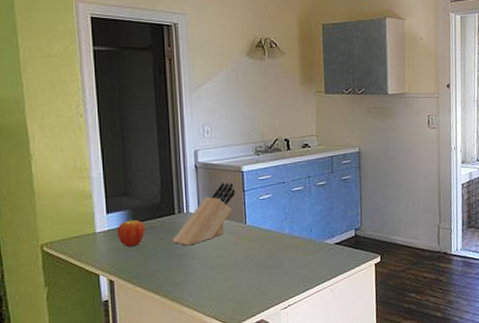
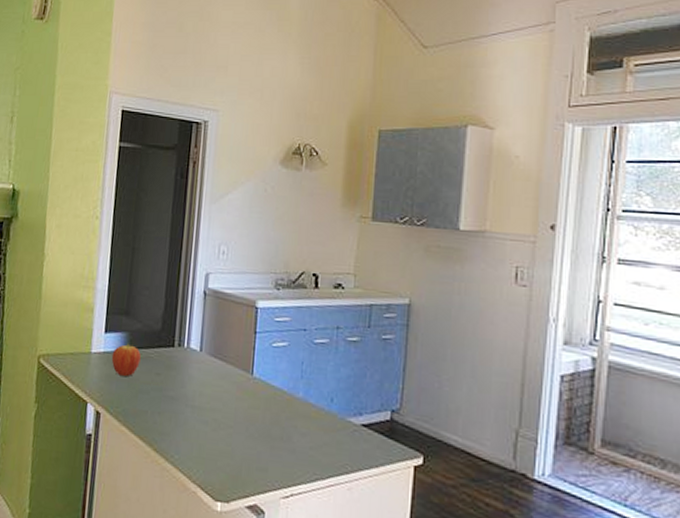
knife block: present [172,182,236,246] -> none [166,316,246,389]

